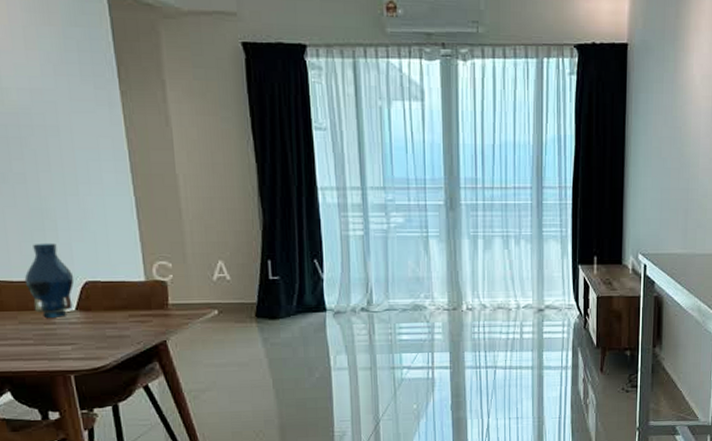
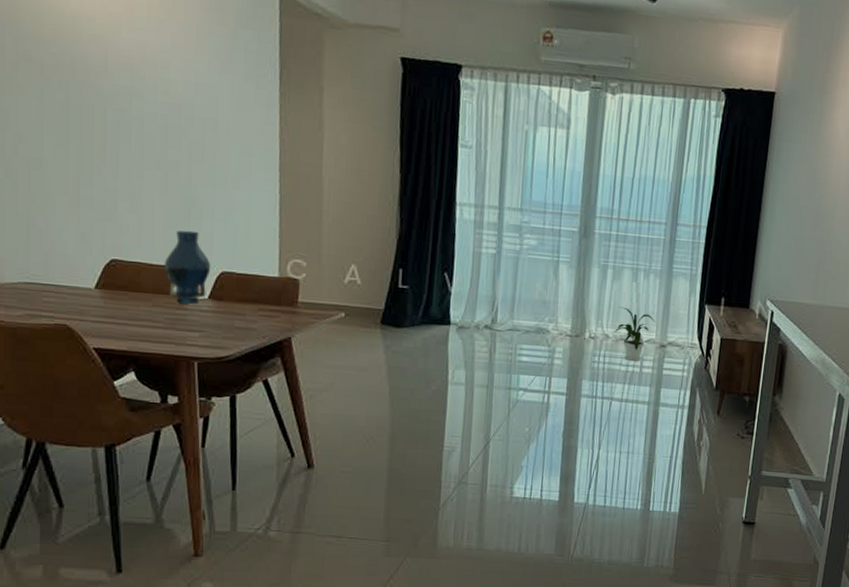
house plant: none [491,275,531,328] -> present [614,306,656,361]

